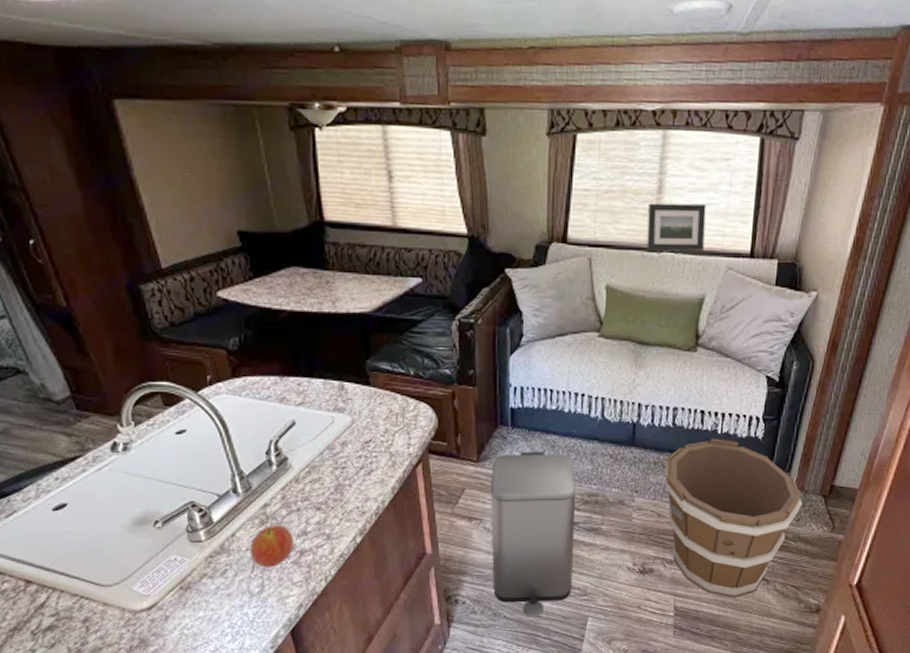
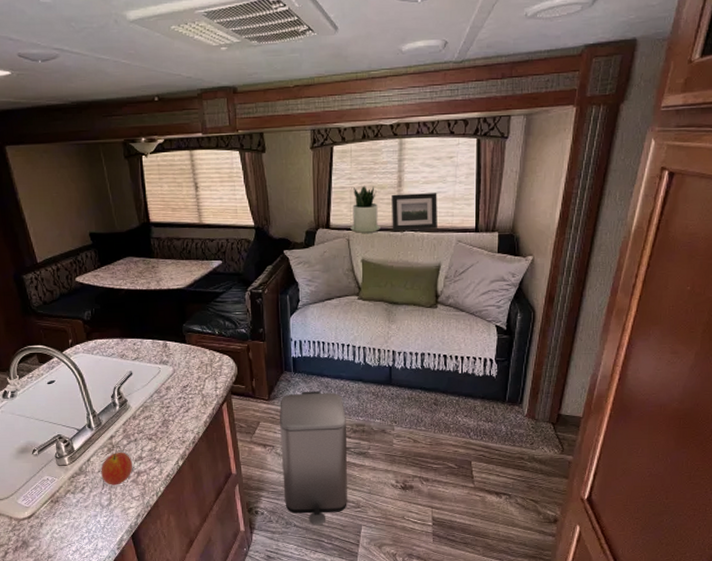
planter: none [593,188,632,252] -> present [350,185,381,233]
wooden bucket: present [665,438,802,598] -> none [417,377,534,510]

